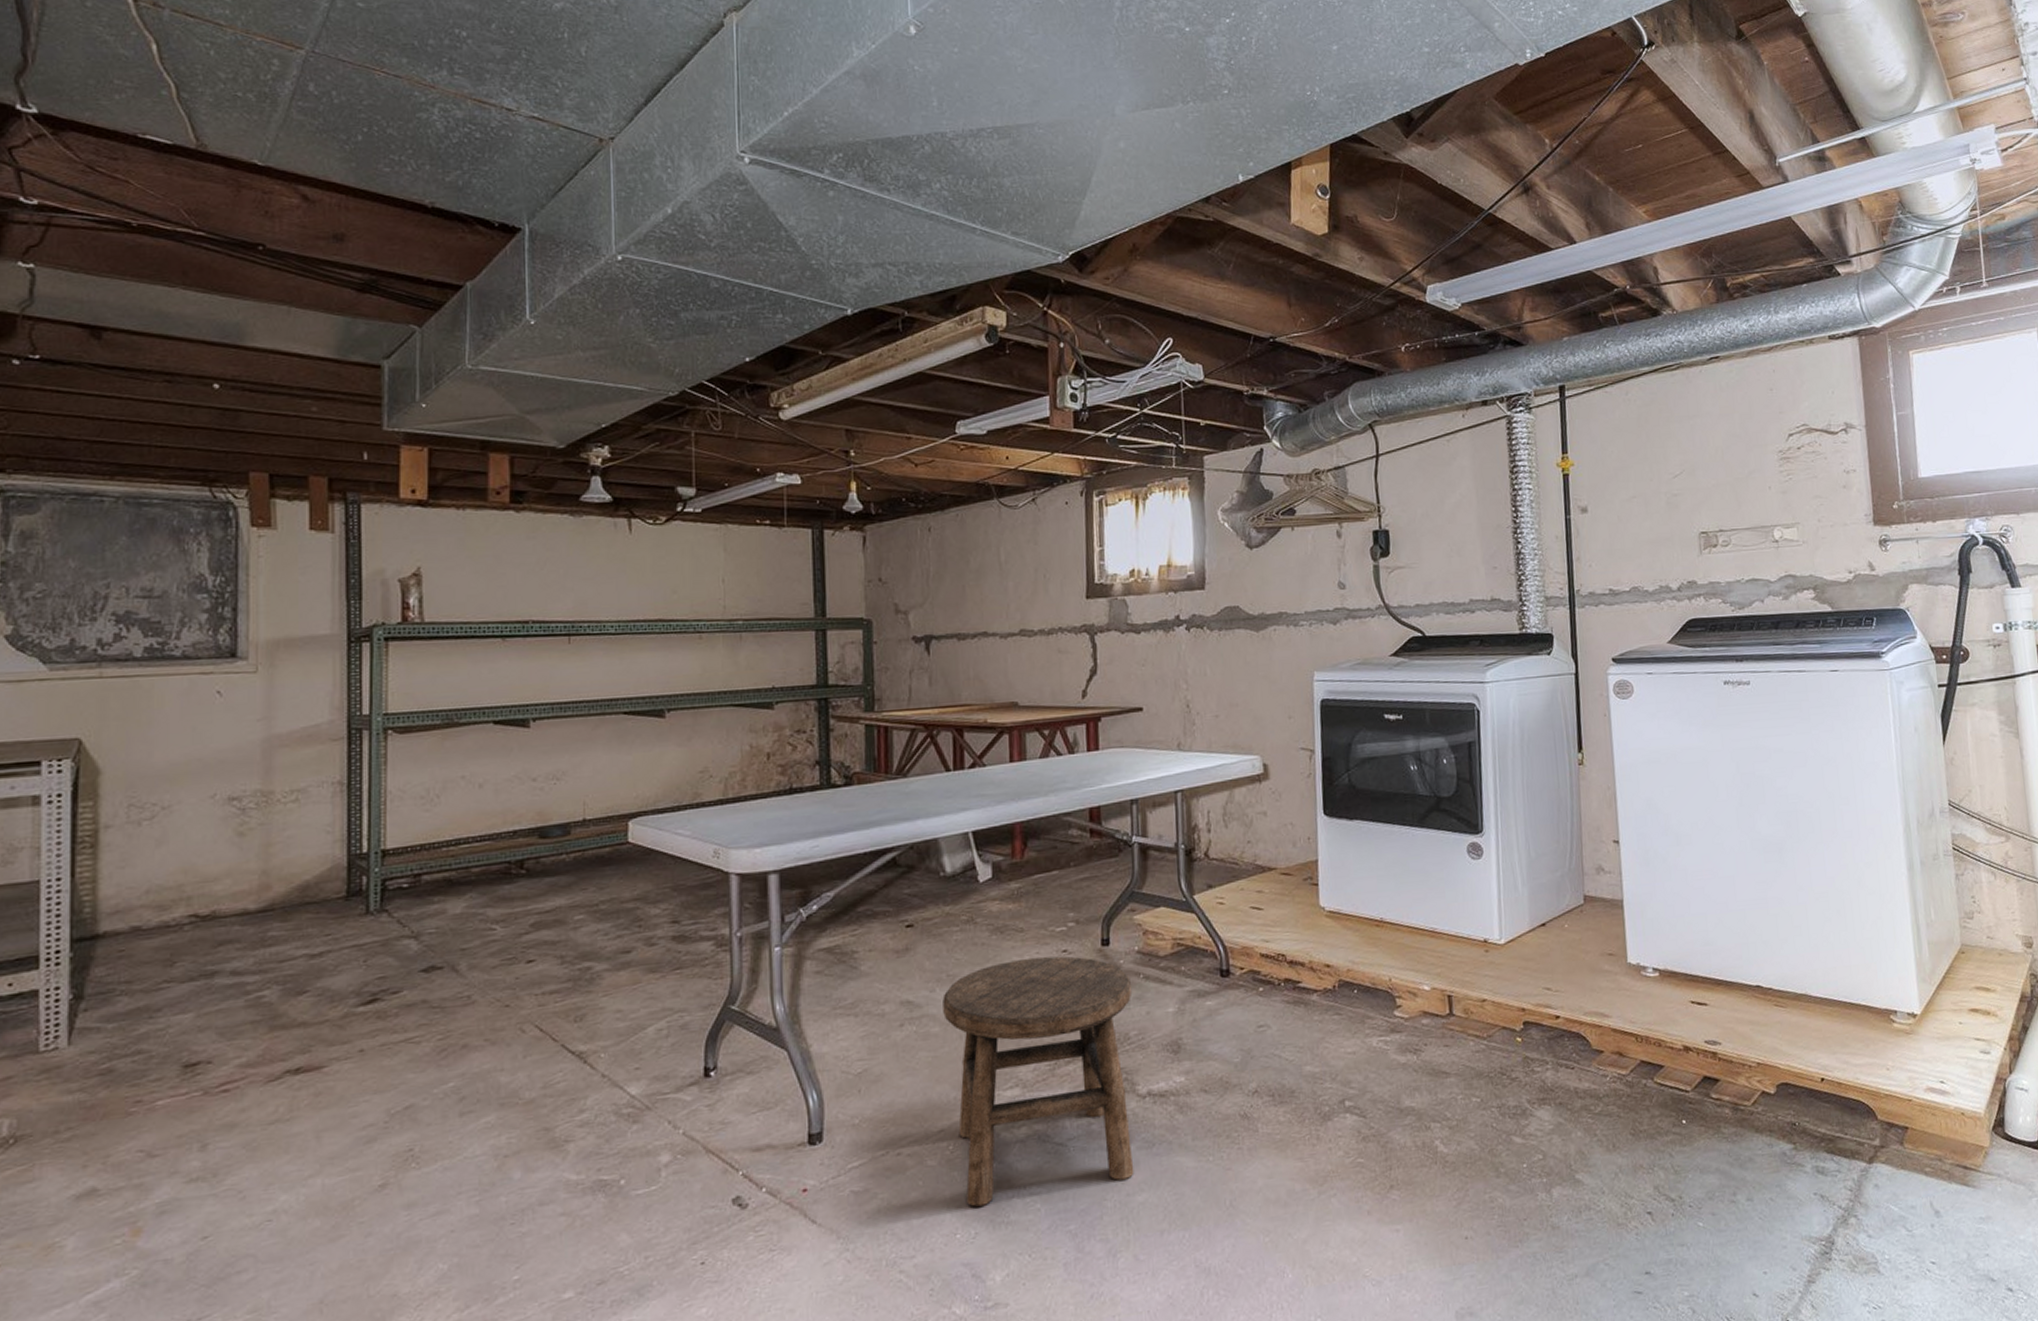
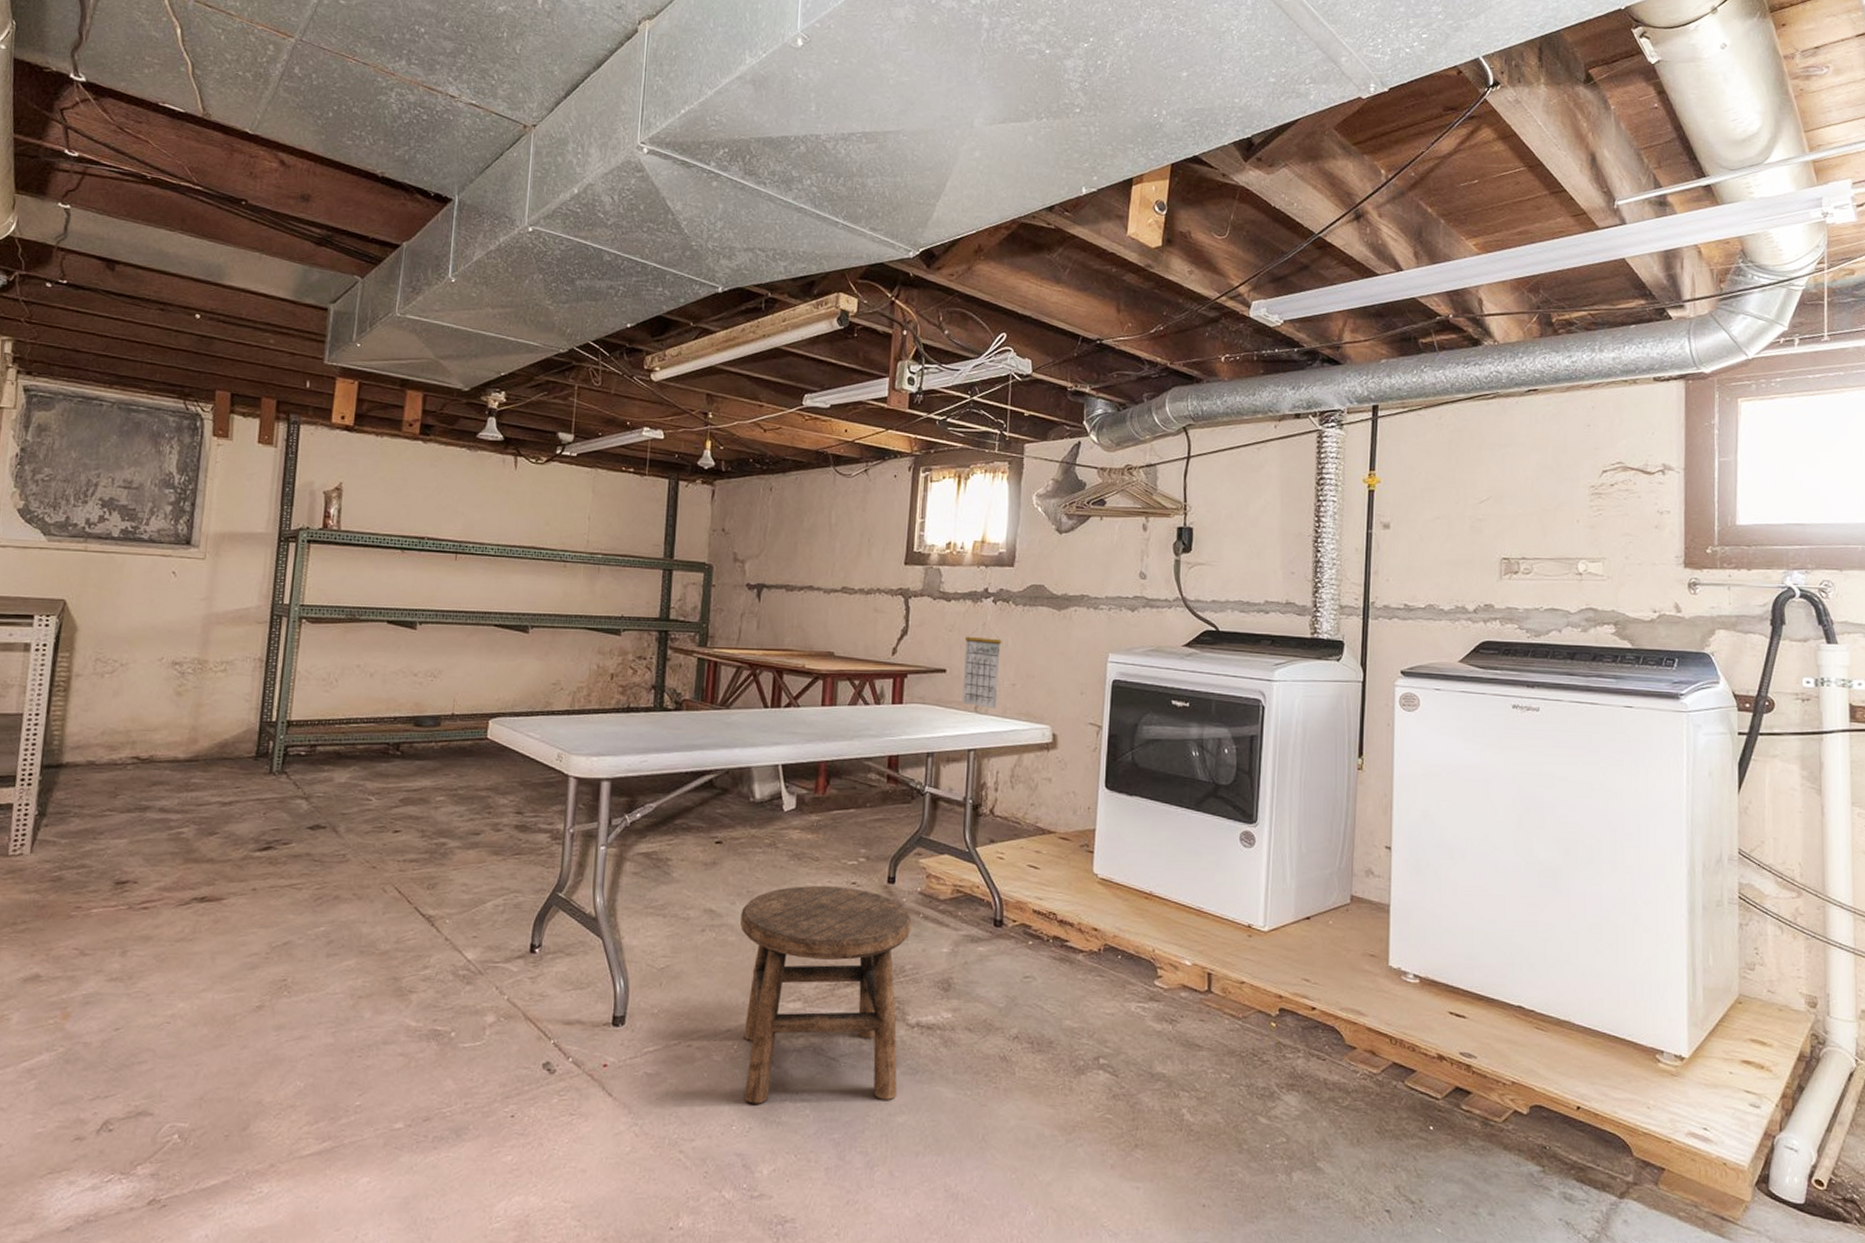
calendar: none [1160,653,1201,745] -> present [962,623,1002,709]

